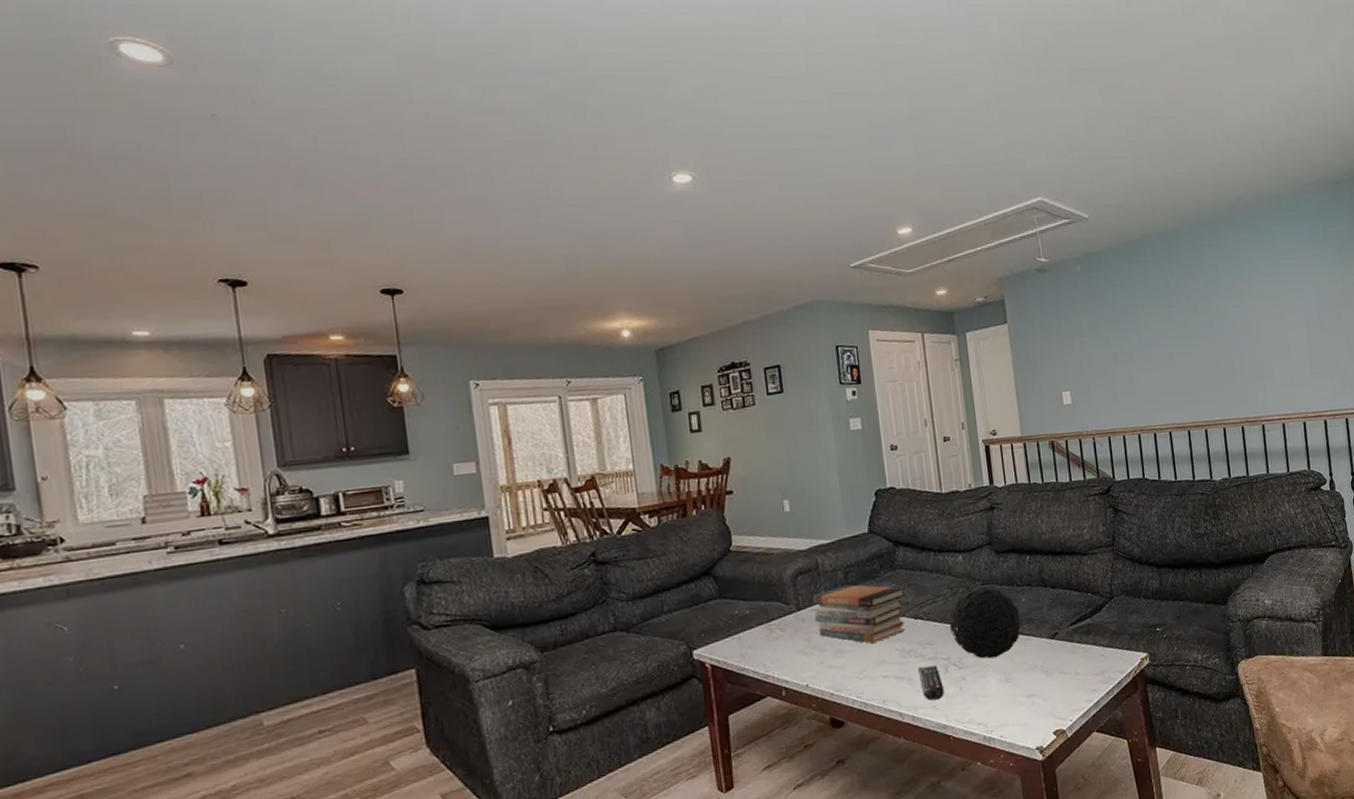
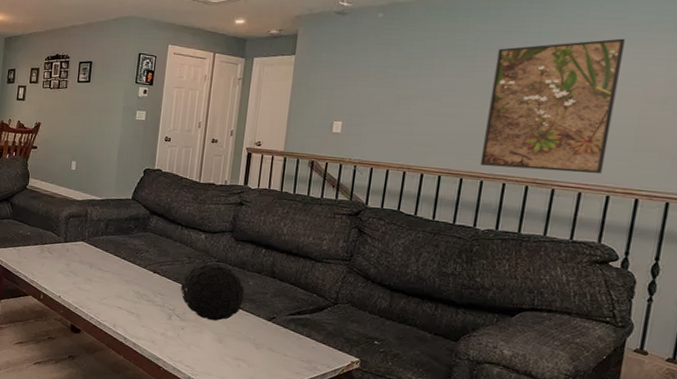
book stack: present [811,584,906,644] -> none [75,233,152,281]
remote control: present [918,665,944,701] -> none [146,308,165,337]
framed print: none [1187,267,1294,413] -> present [479,38,626,174]

